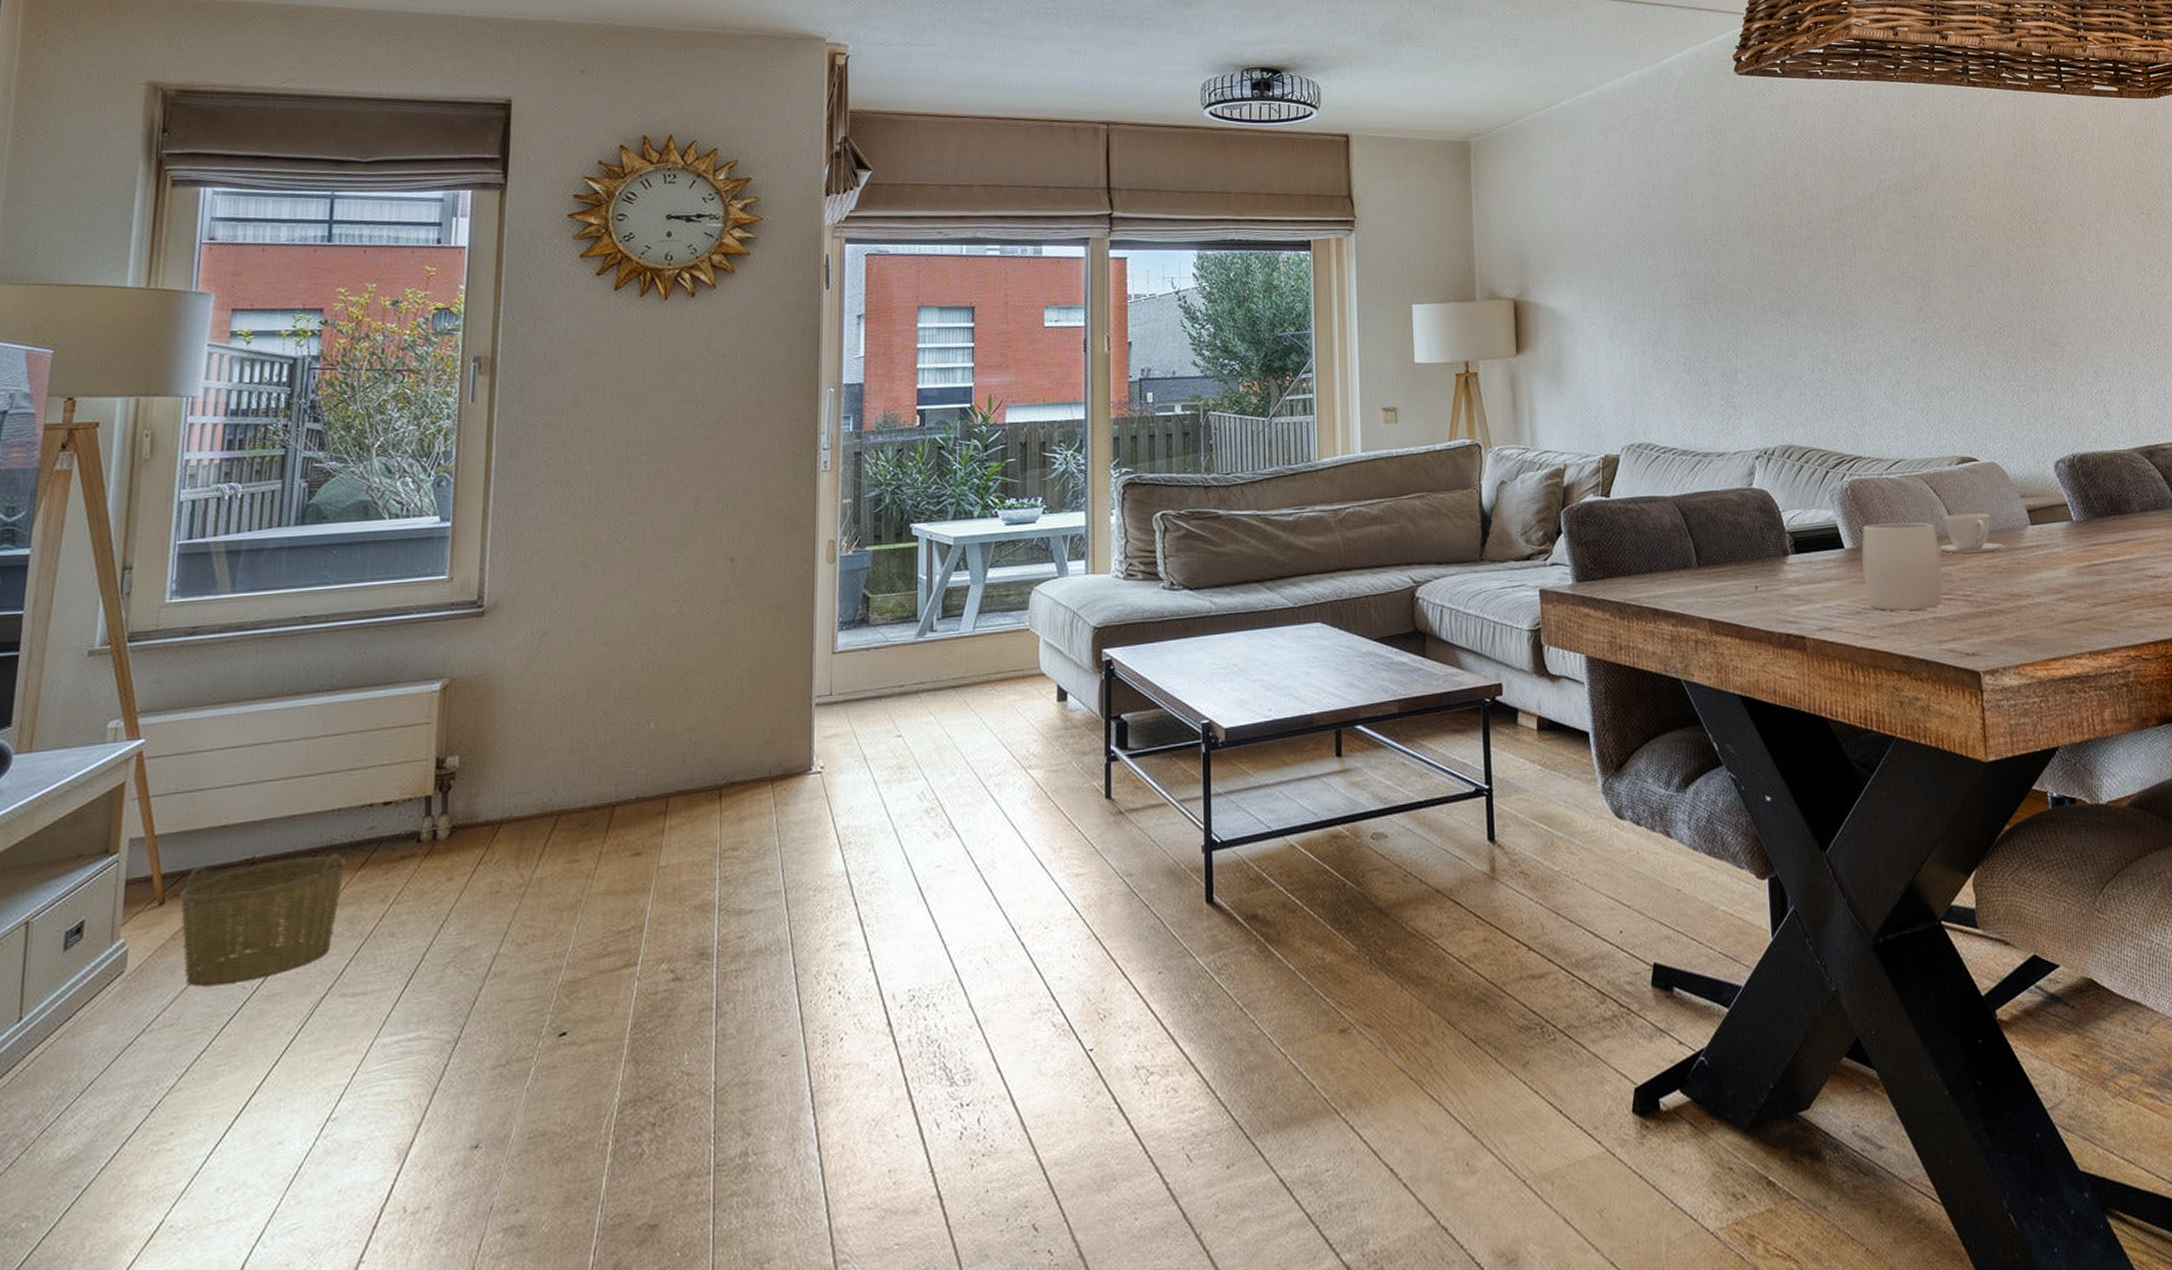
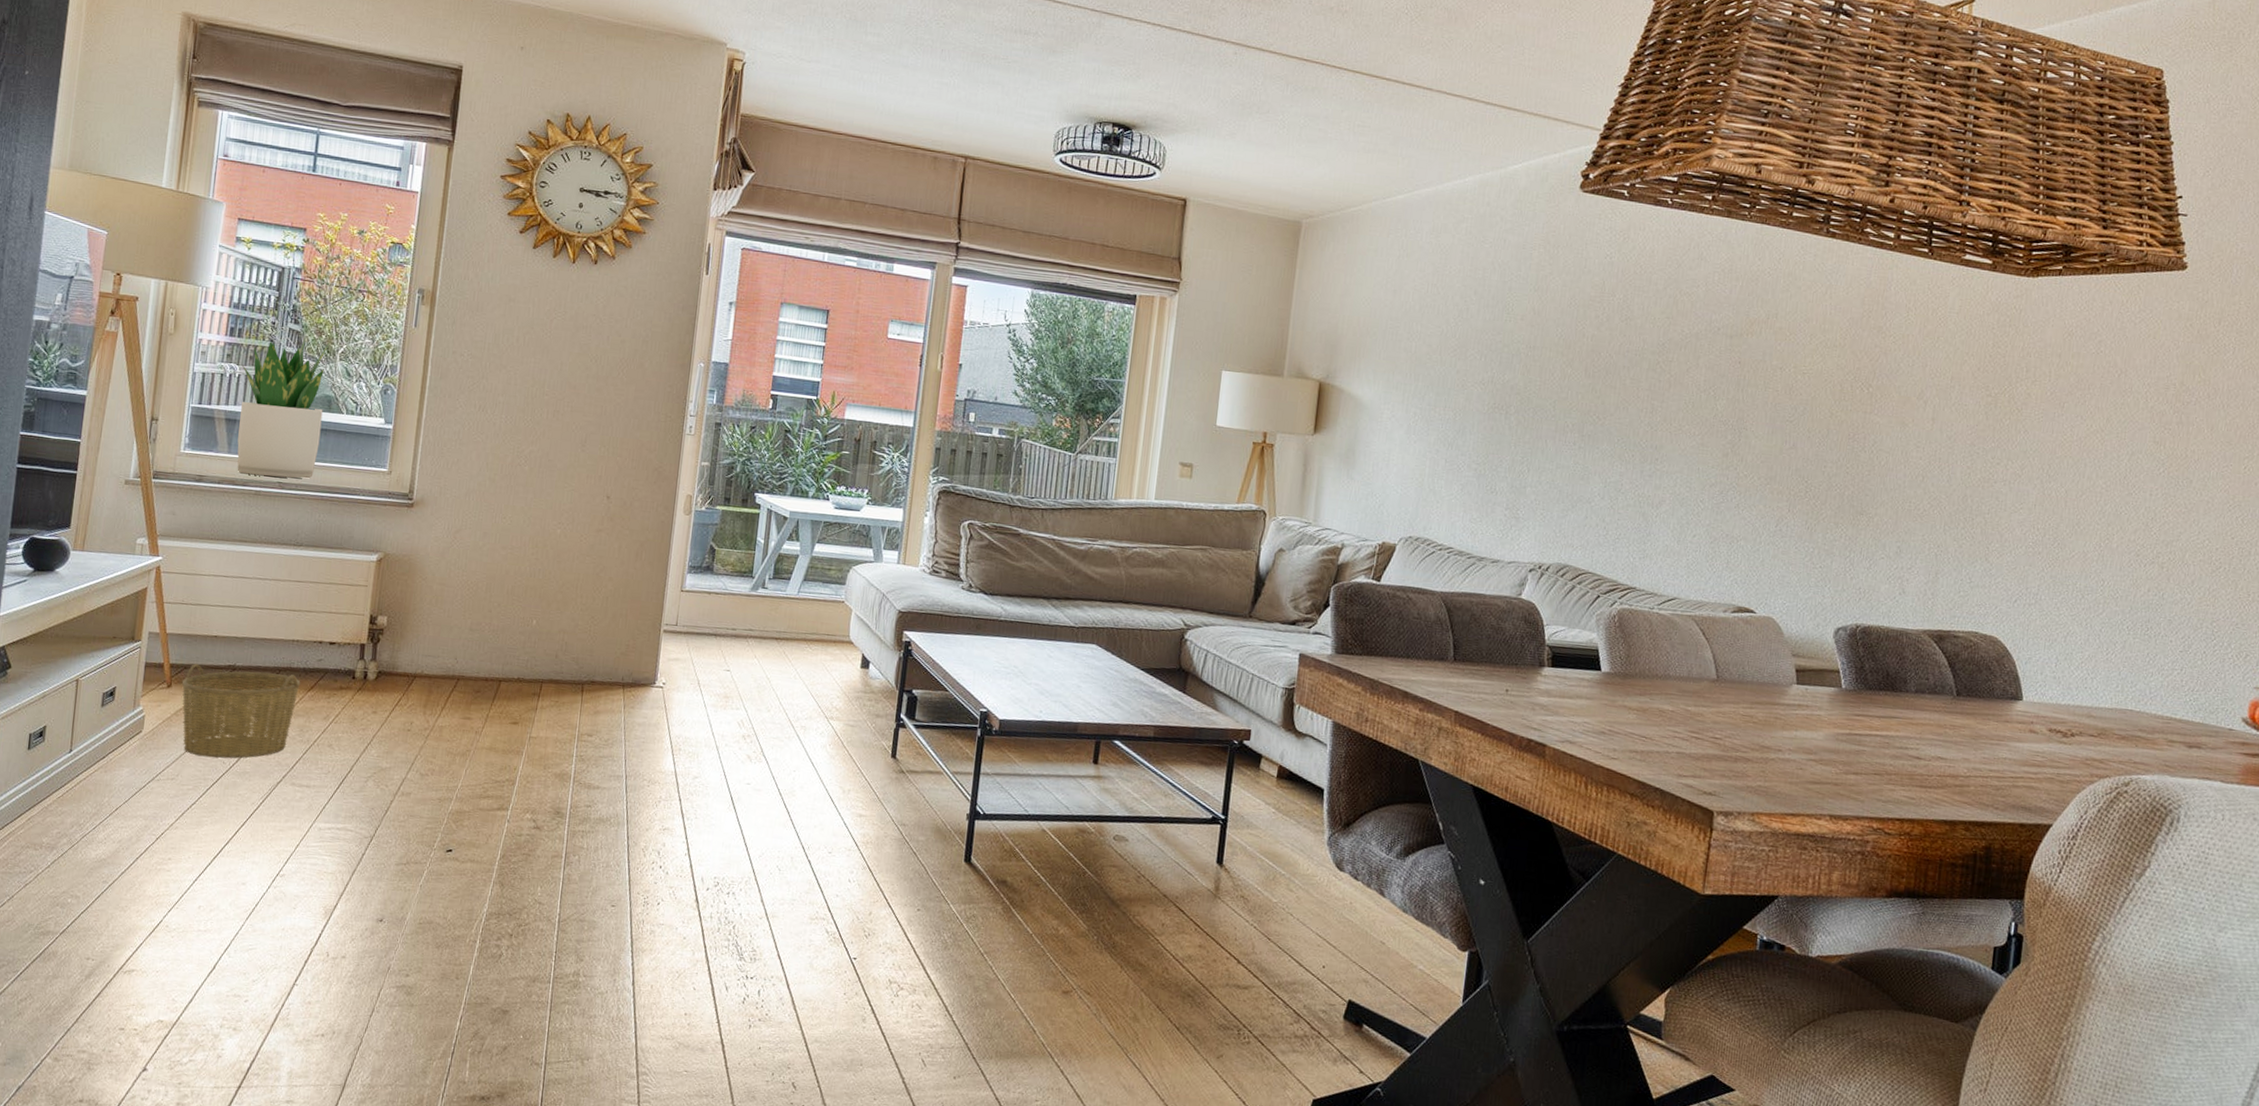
planter: none [244,434,363,615] -> present [237,336,331,479]
mug: present [1861,522,1942,611] -> none [1615,653,1698,744]
teacup: present [1938,513,2004,554] -> none [1696,659,1765,702]

